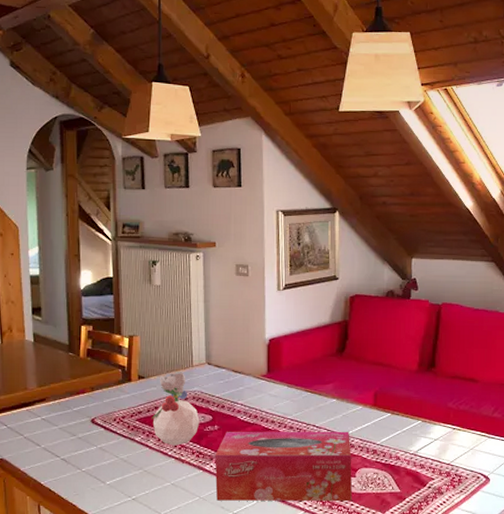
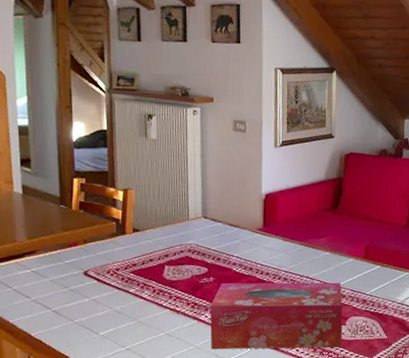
toy figurine: present [151,371,200,446] -> none [146,224,195,297]

